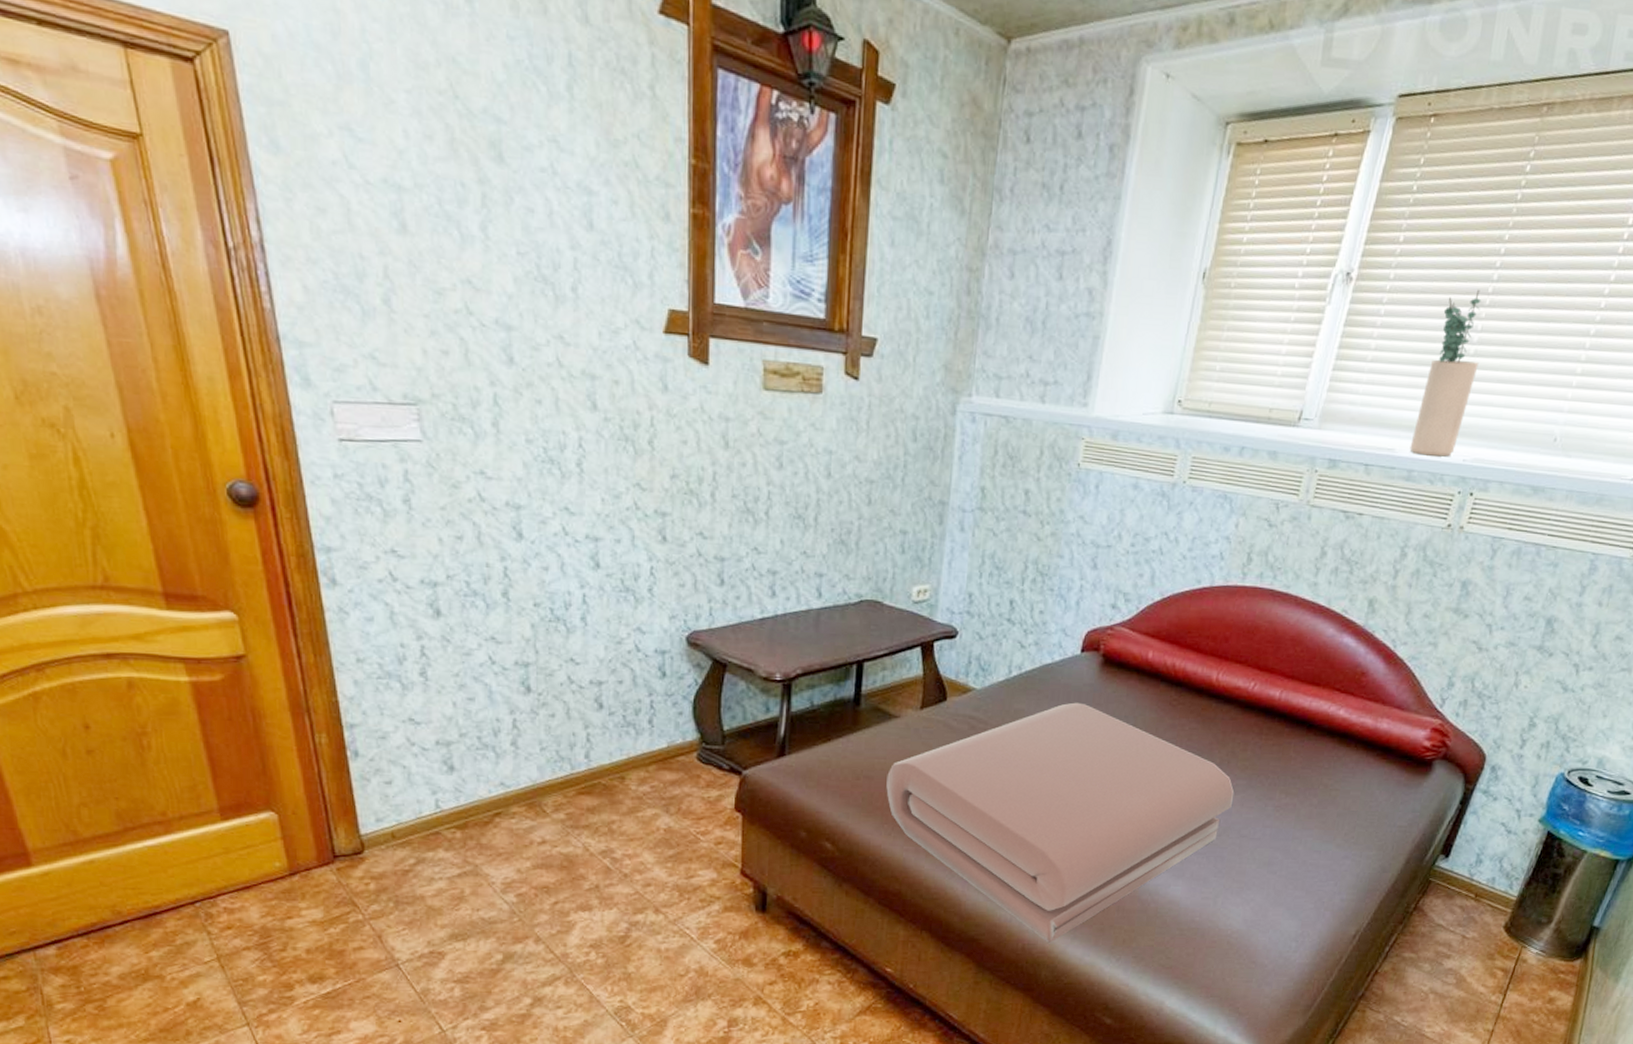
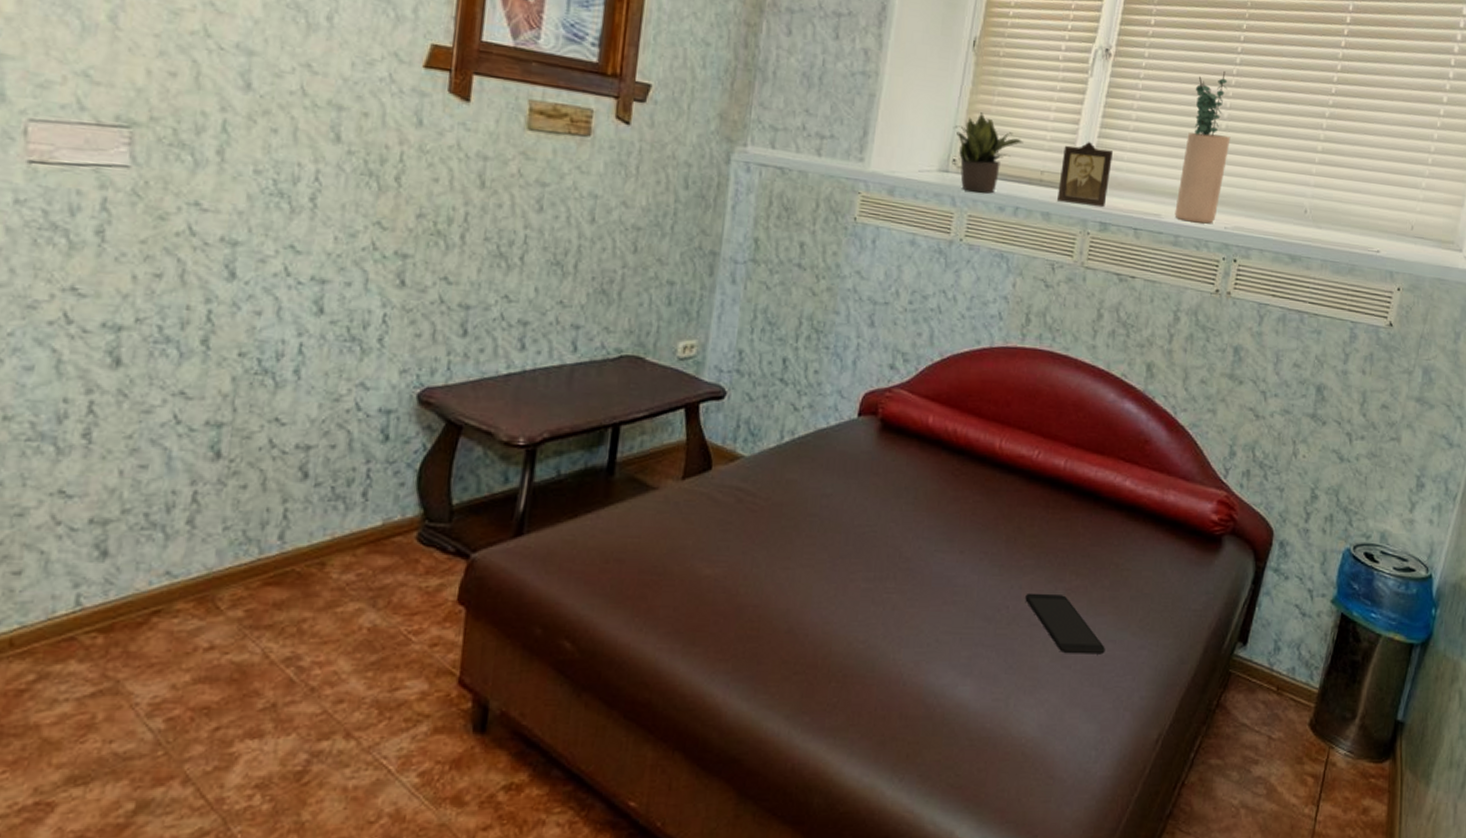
towel: present [886,702,1235,943] -> none [639,472,1023,761]
potted plant: none [1179,350,1253,434] -> present [953,112,1024,194]
mobile phone: none [1236,809,1310,863] -> present [1025,593,1105,655]
photo frame: none [1285,375,1347,444] -> present [1057,142,1113,208]

